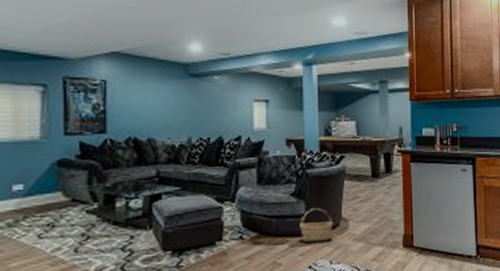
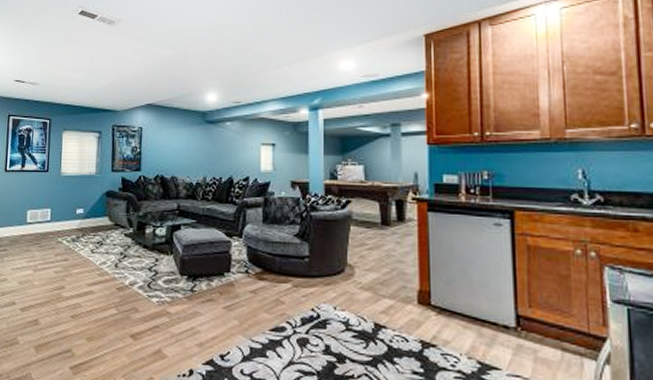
basket: present [300,208,333,243] -> none [303,251,338,287]

